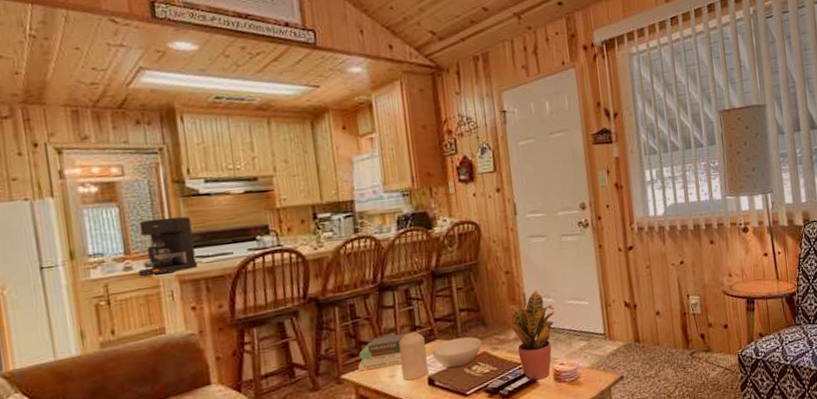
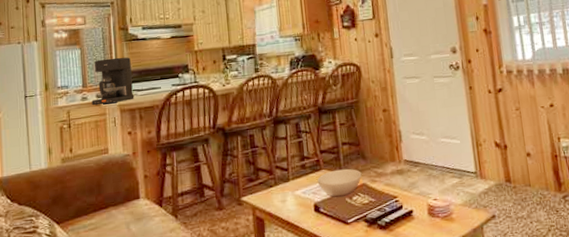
books: present [358,332,410,372] -> none [255,162,299,195]
candle: present [399,331,428,381] -> none [289,161,314,206]
potted plant: present [509,290,555,381] -> none [386,127,429,214]

